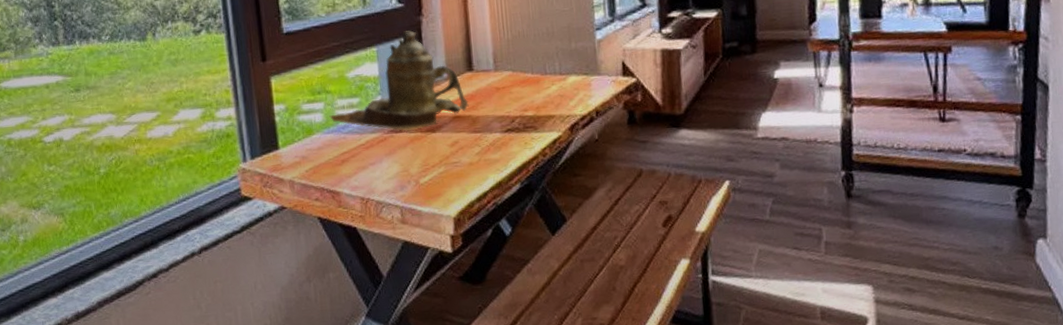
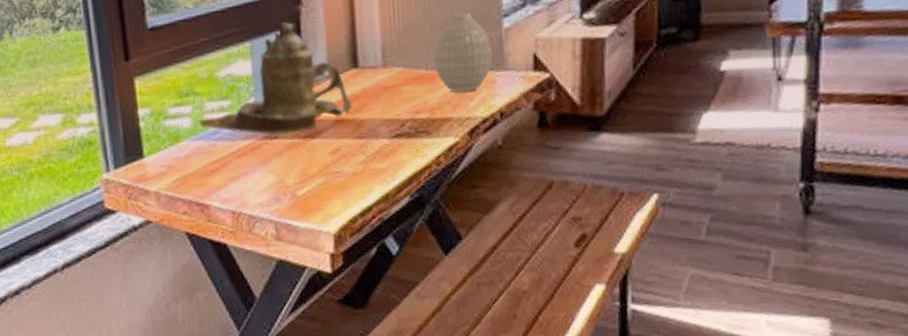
vase: none [537,26,589,93] -> present [433,13,494,92]

